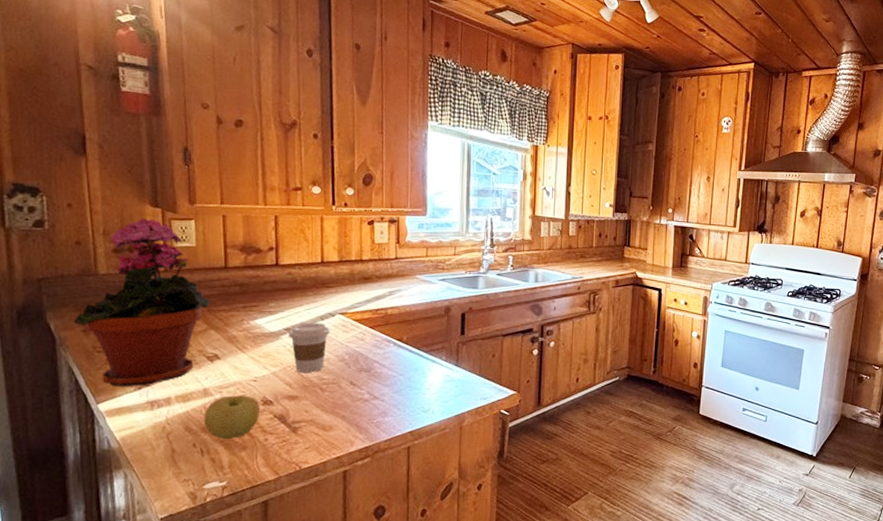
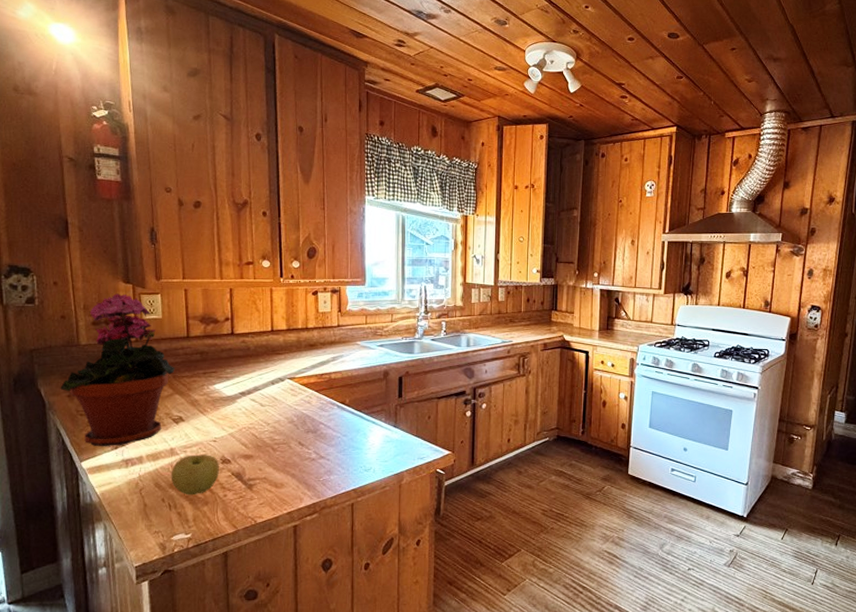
coffee cup: present [288,322,330,372] -> none [243,387,280,433]

